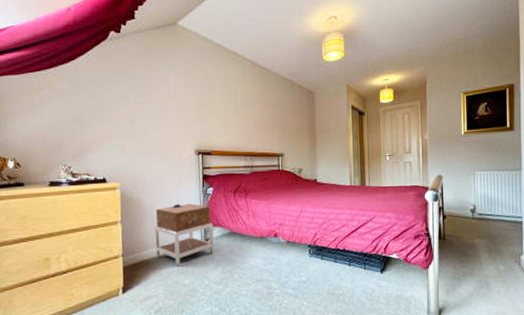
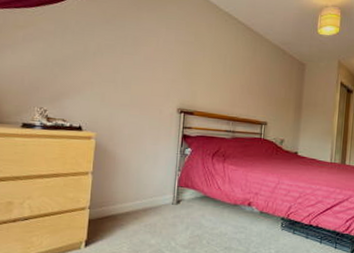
nightstand: present [155,203,215,266] -> none [124,161,188,225]

